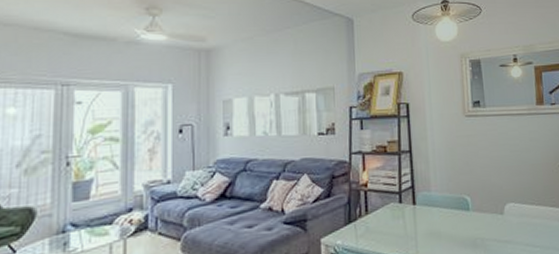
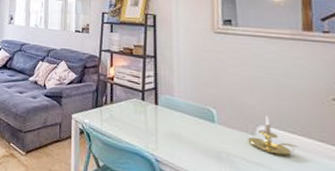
candle holder: none [497,193,536,229] -> present [247,116,298,156]

